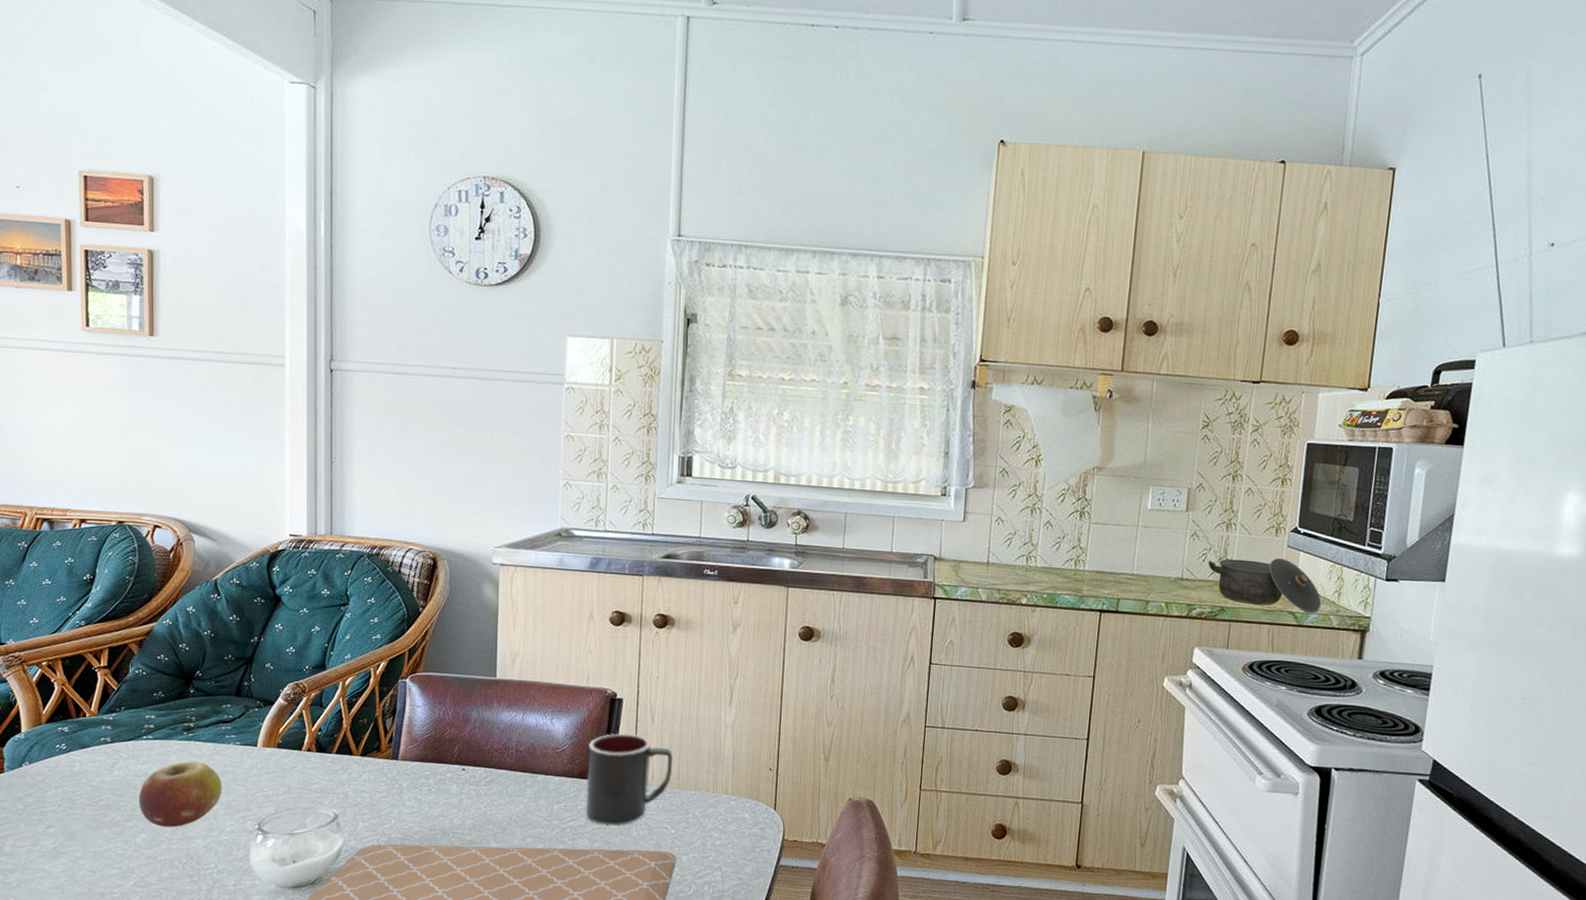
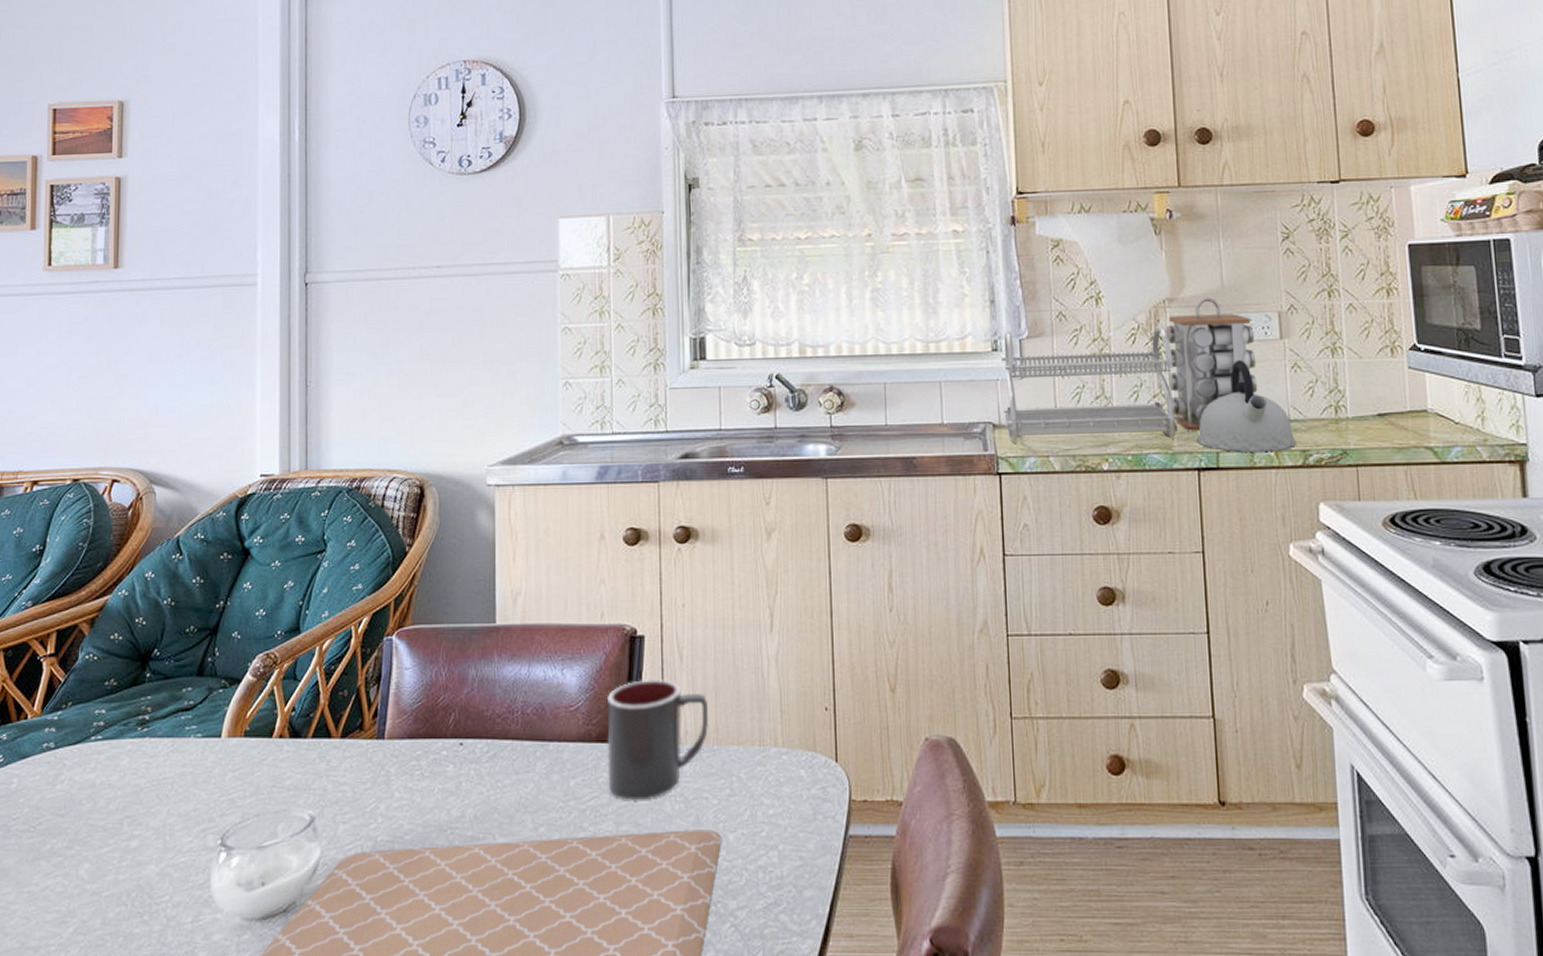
fruit: present [138,761,223,827] -> none [83,764,181,852]
dish rack: none [945,479,1096,584] -> present [1001,325,1179,444]
spice rack: none [1086,469,1165,580] -> present [1166,297,1258,431]
kettle: none [1102,525,1184,604] -> present [1196,360,1296,453]
cooking pot: present [1208,558,1321,613] -> none [1317,383,1463,445]

